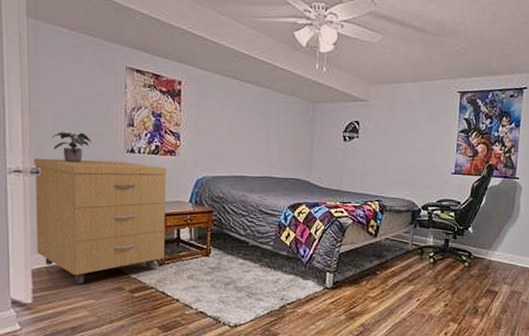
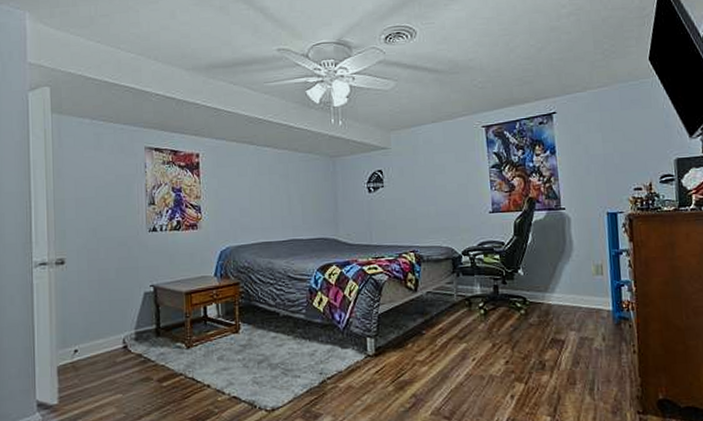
storage cabinet: present [34,158,167,284] -> none [59,241,192,378]
potted plant: present [52,132,91,163] -> none [76,216,114,249]

